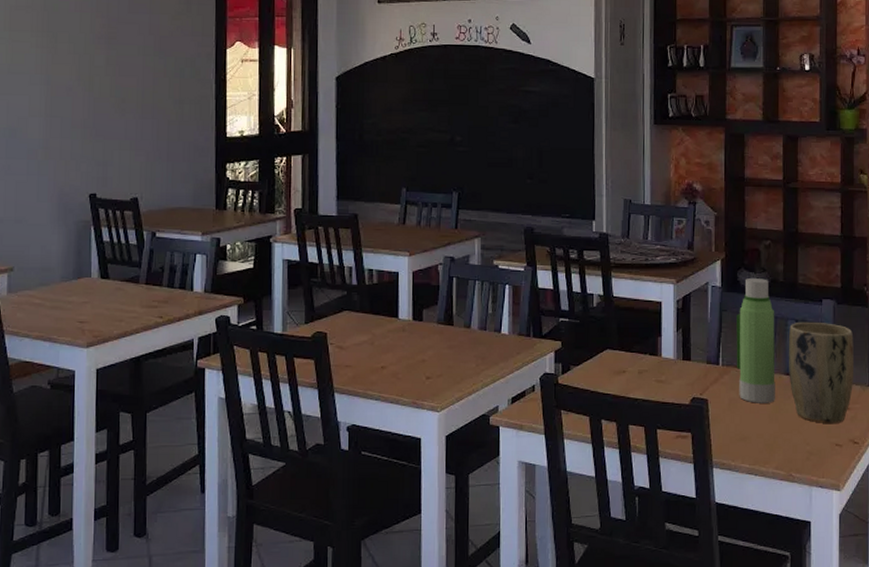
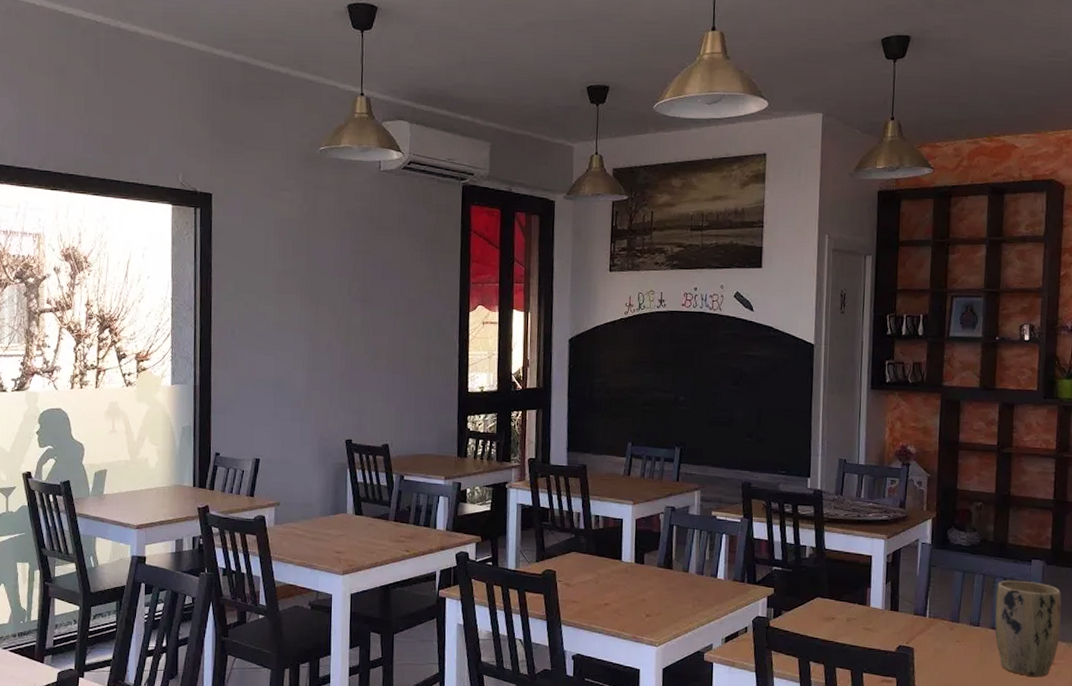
water bottle: present [736,278,775,403] -> none [943,537,984,655]

